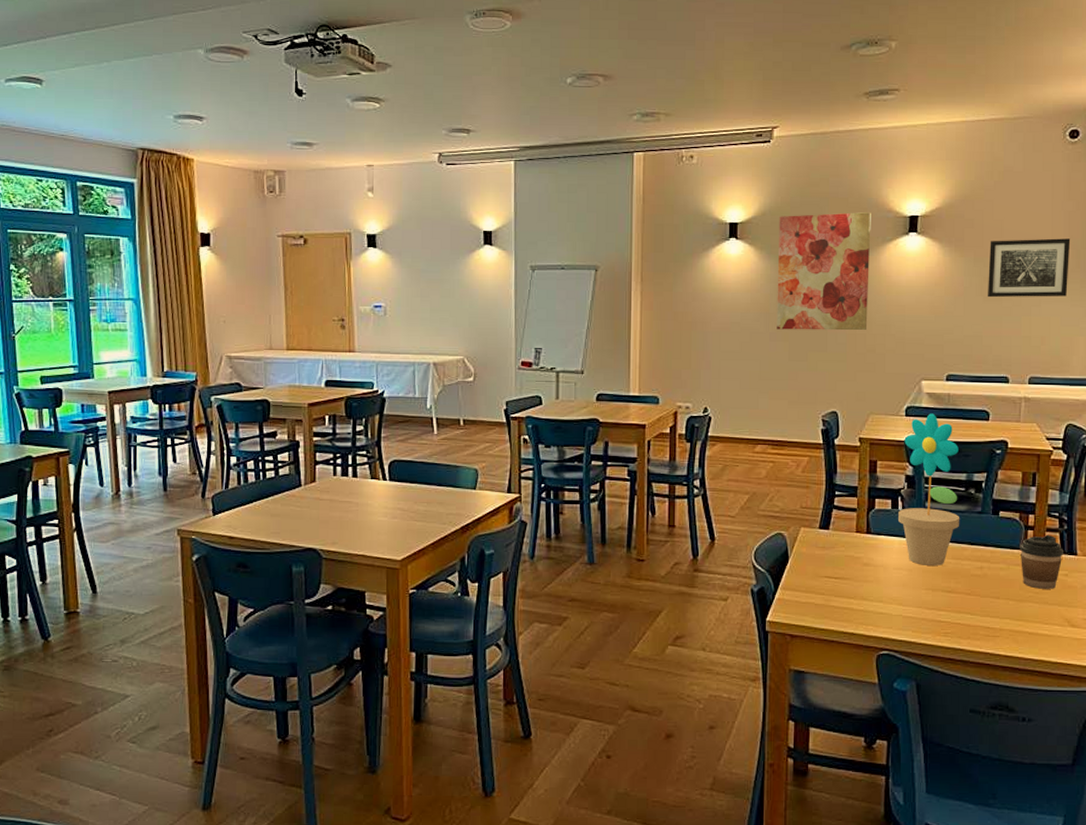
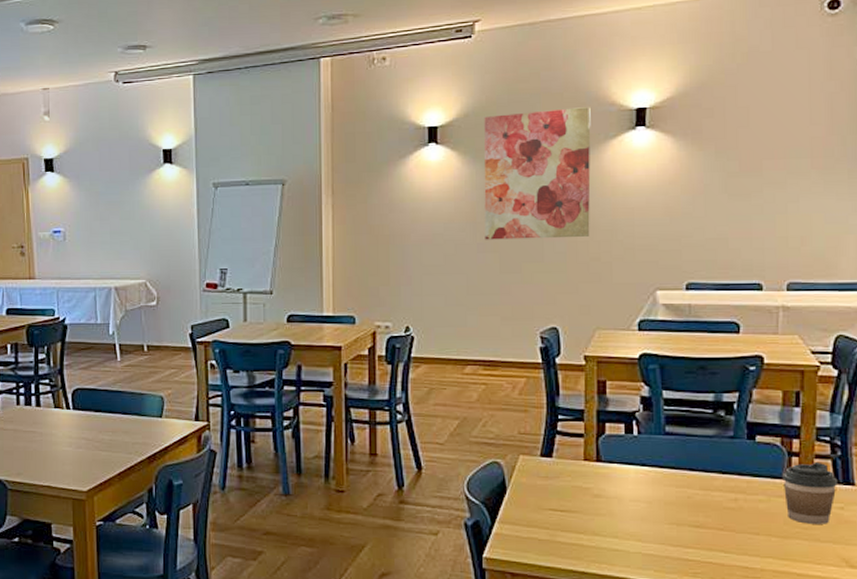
flowerpot: present [898,413,960,566] -> none [633,327,708,497]
wall art: present [987,238,1071,298] -> none [732,123,834,195]

